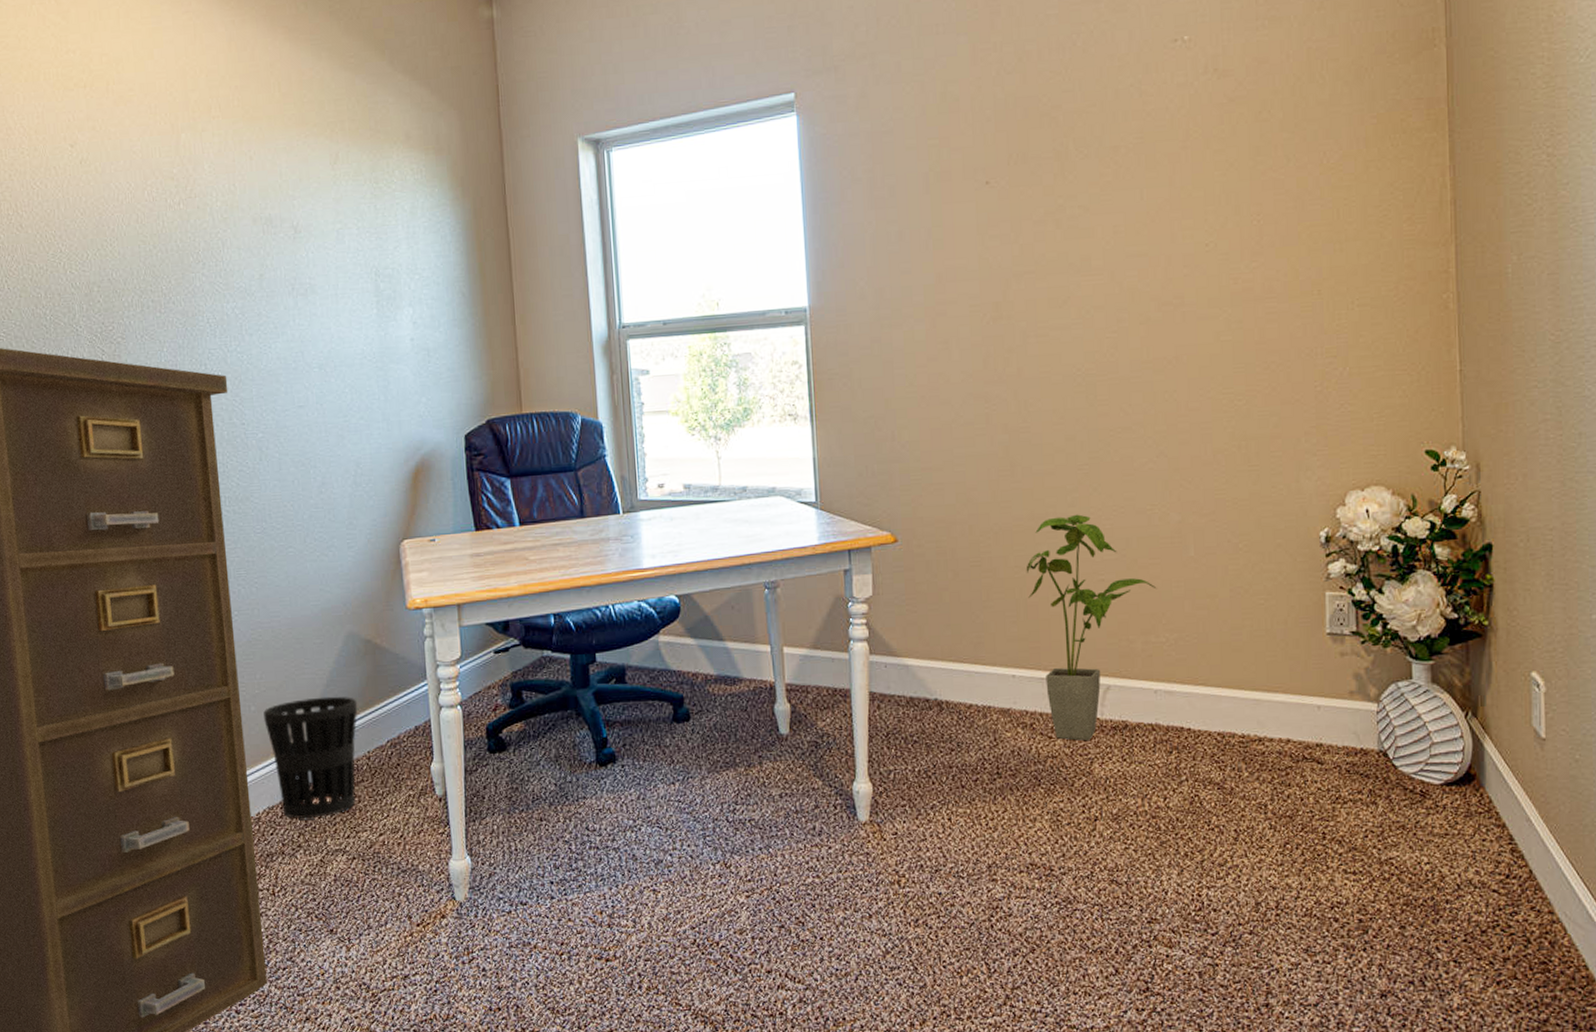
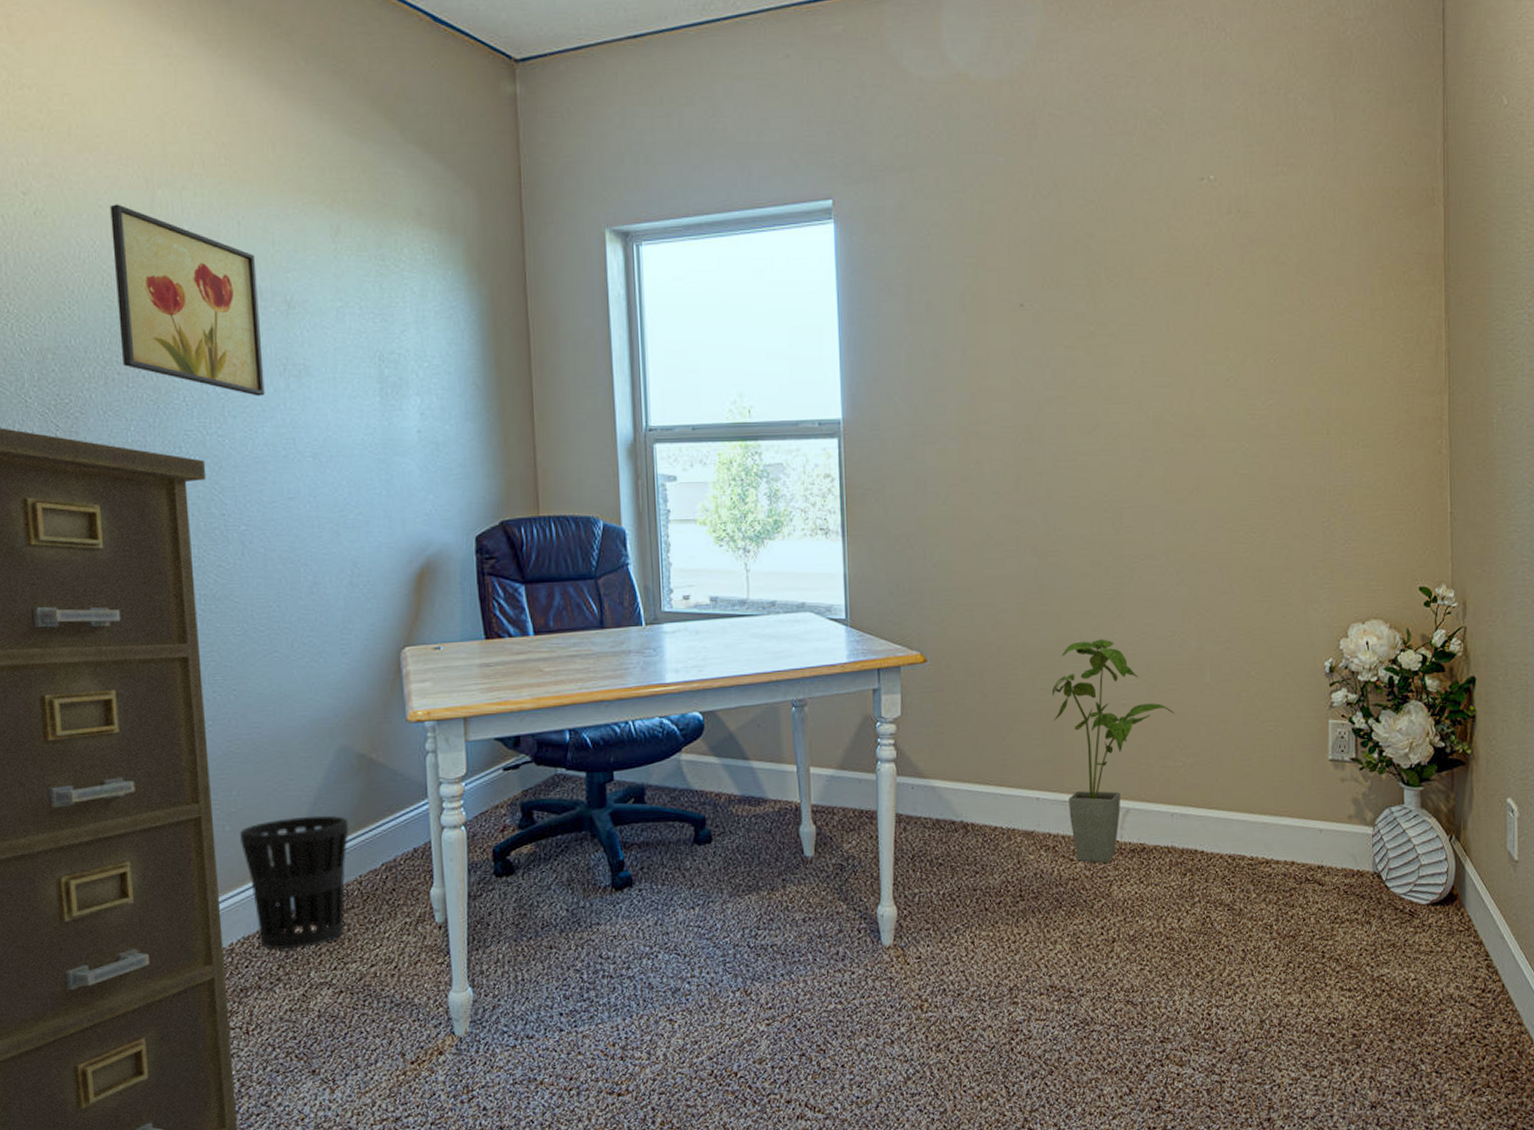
wall art: none [142,149,277,315] -> present [110,204,265,396]

